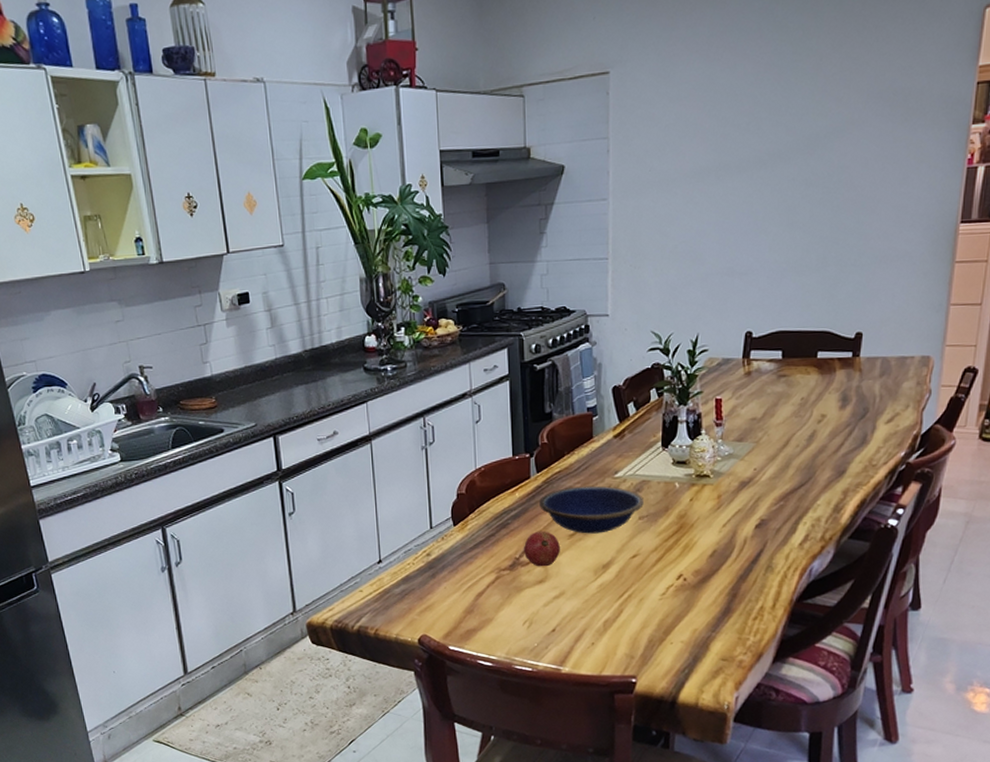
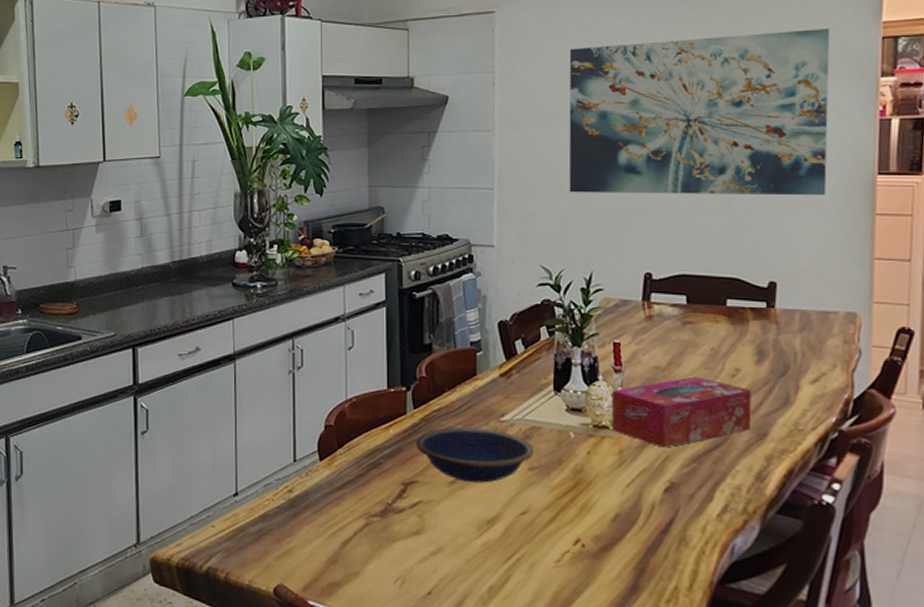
fruit: present [524,531,560,567] -> none [398,474,438,517]
wall art: none [678,74,929,258] -> present [568,27,830,196]
tissue box: none [712,424,834,490] -> present [611,376,752,448]

